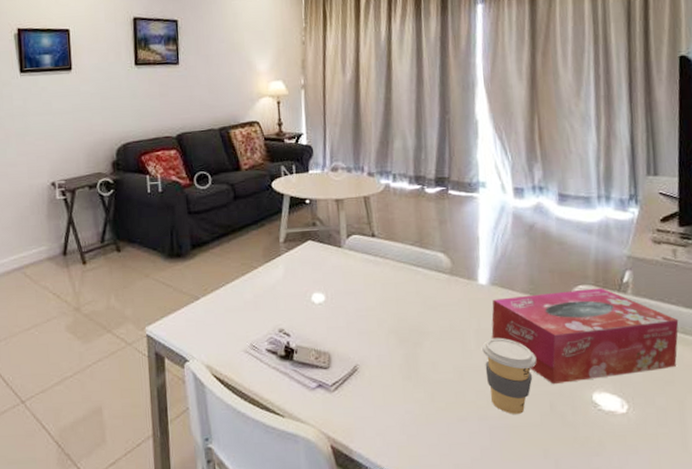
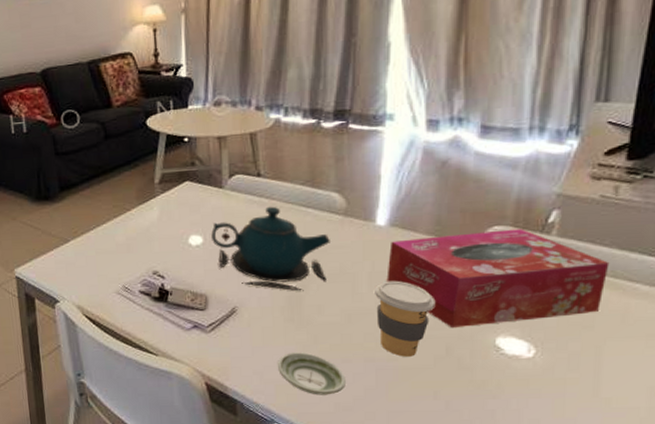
teapot: none [332,265,441,349] -> present [211,206,332,291]
saucer: none [398,411,463,457] -> present [277,352,346,395]

